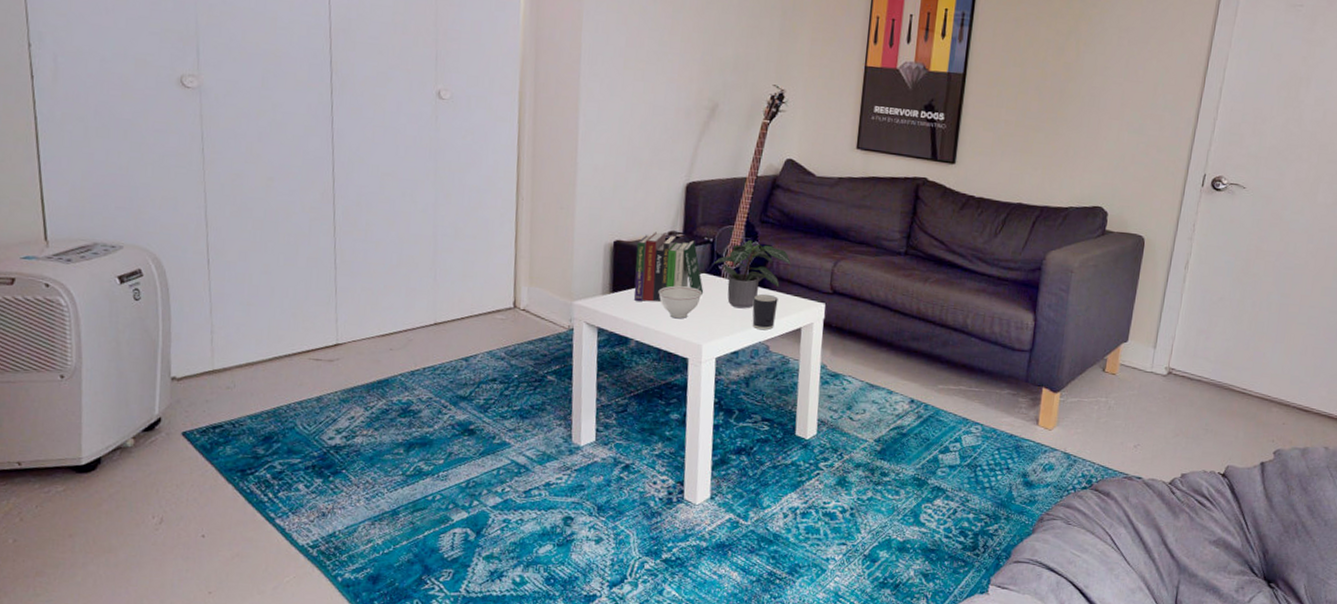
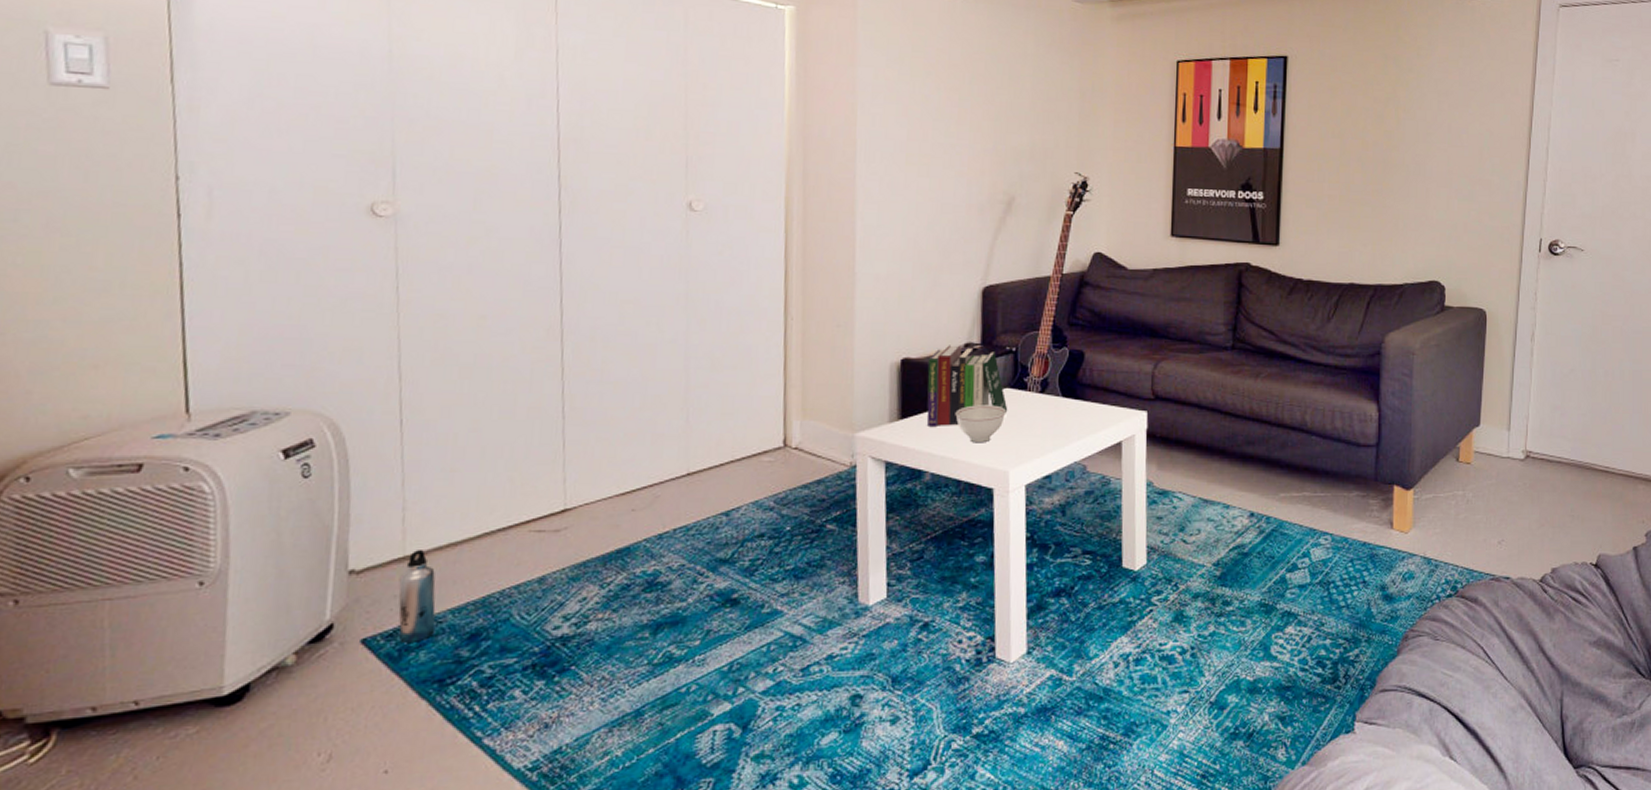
water bottle: none [209,366,238,439] -> present [398,550,436,643]
potted plant: present [712,239,791,309] -> none [1016,345,1106,425]
mug: present [752,294,778,330] -> none [1064,407,1094,448]

